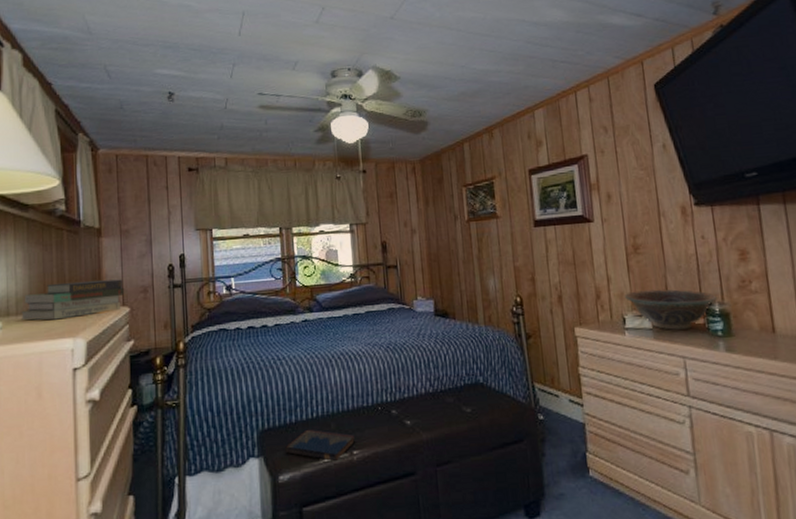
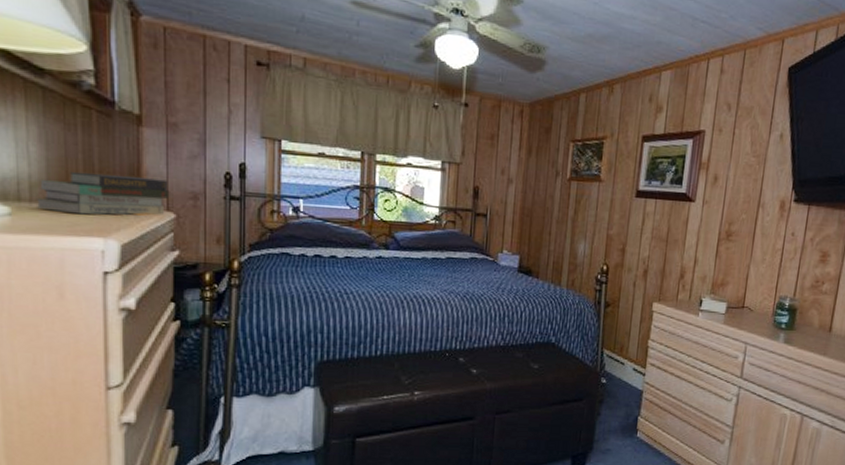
hardcover book: present [285,429,355,462] -> none [343,366,418,400]
decorative bowl: present [624,289,718,330] -> none [706,276,791,318]

